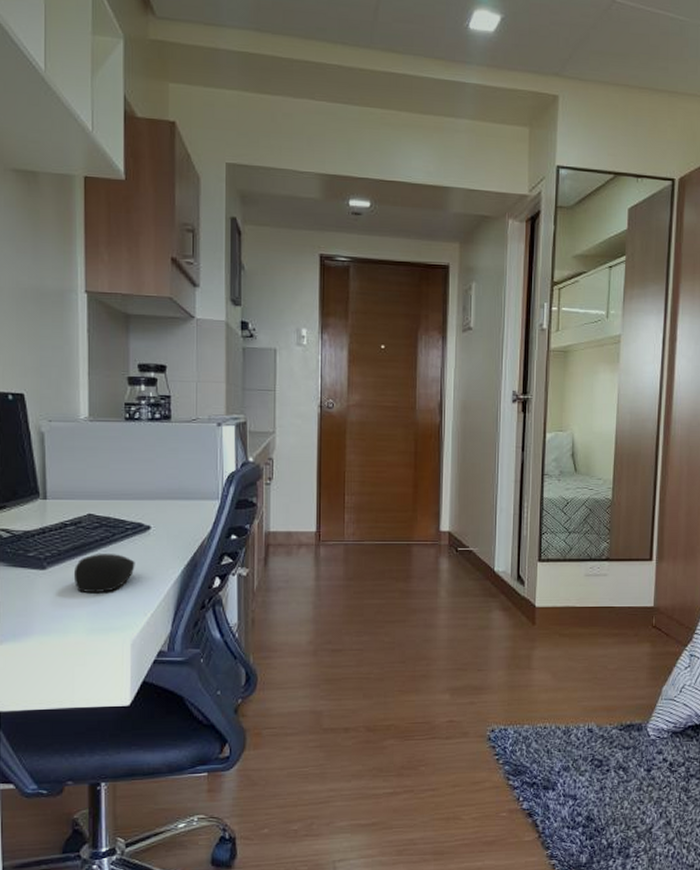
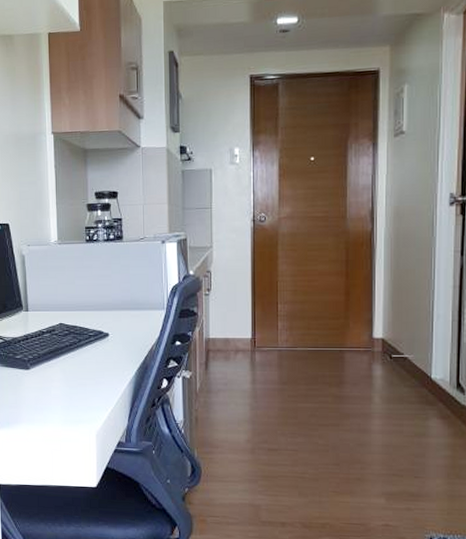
computer mouse: present [73,554,135,592] -> none [50,357,98,390]

